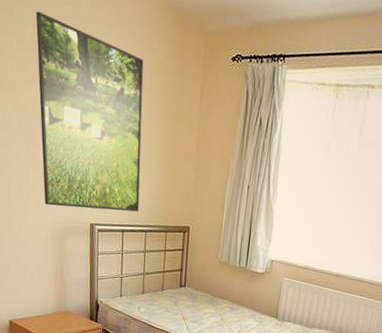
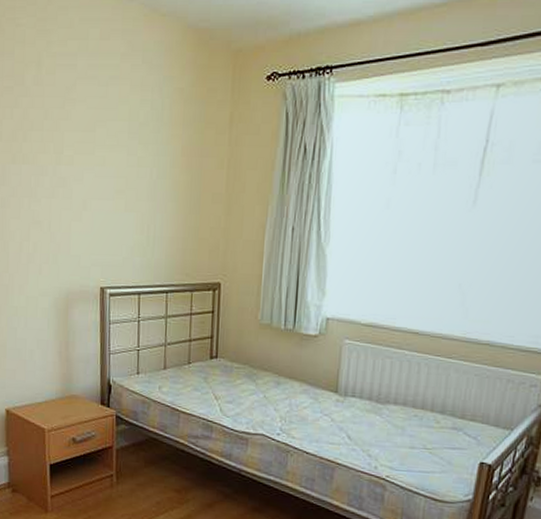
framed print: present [35,11,144,212] -> none [38,50,161,270]

